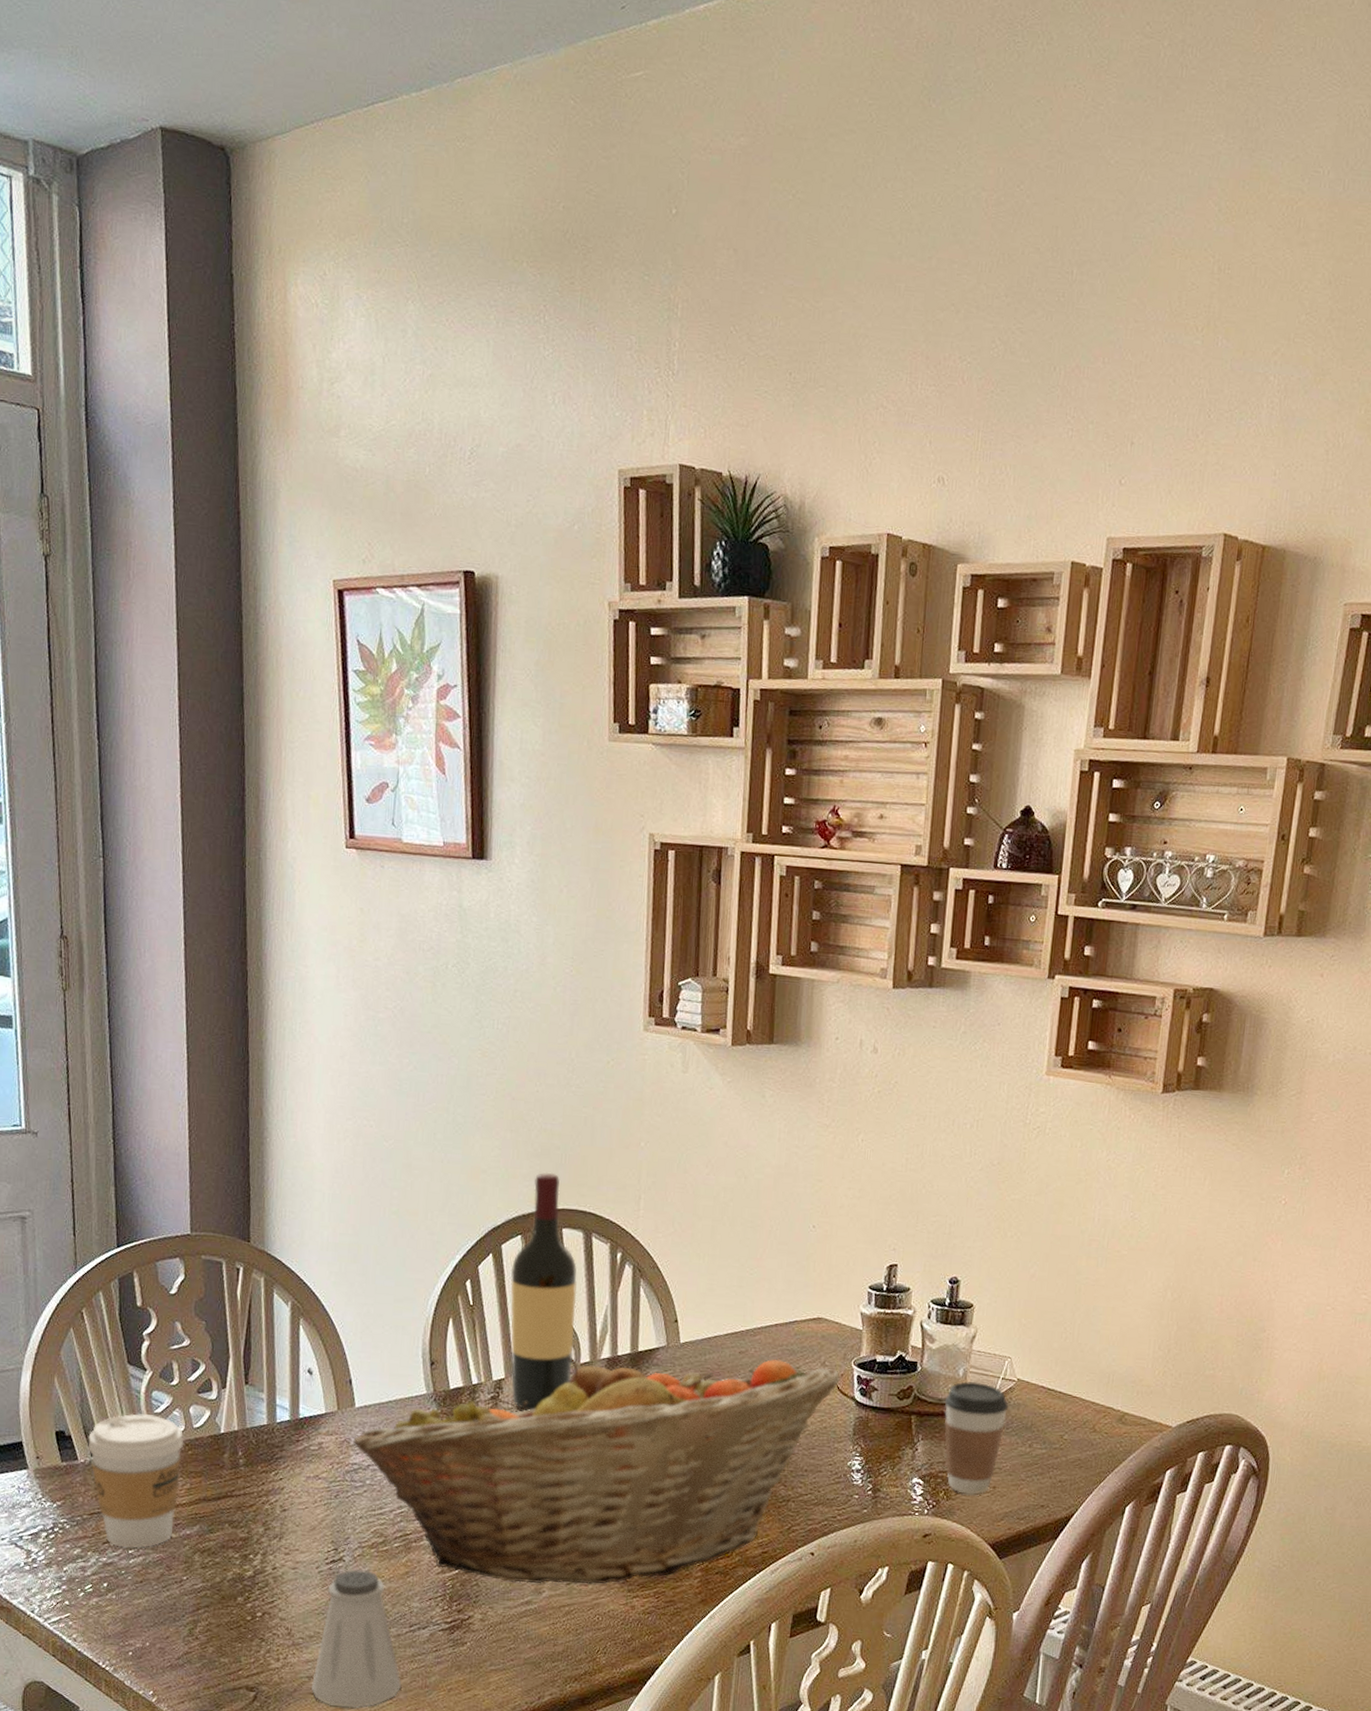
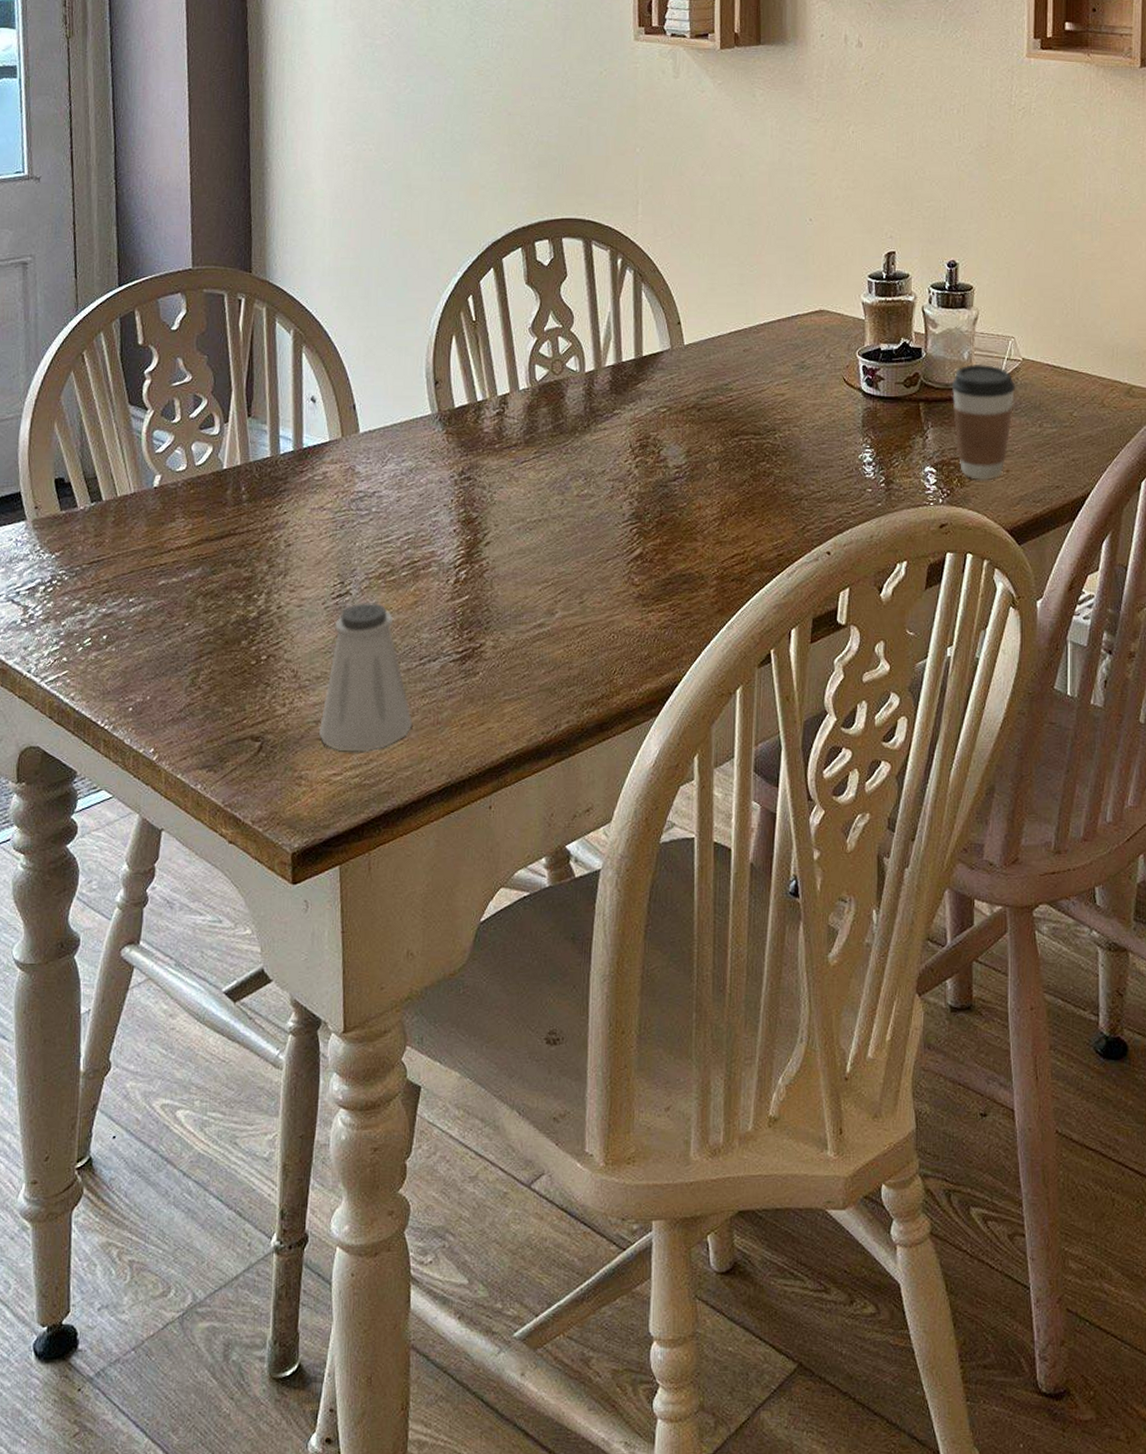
coffee cup: present [88,1413,184,1549] -> none [87,455,186,596]
fruit basket: present [353,1355,840,1585] -> none [358,354,846,605]
wine bottle: present [510,1172,577,1411] -> none [512,183,579,424]

